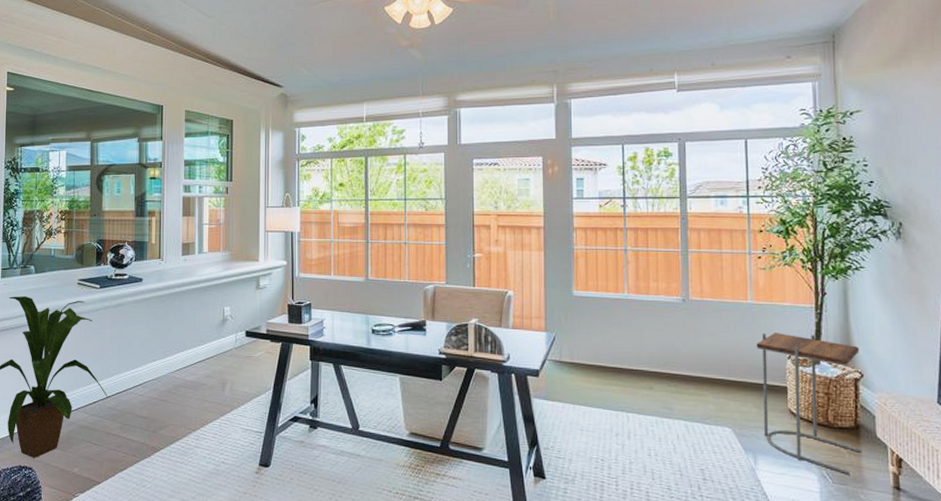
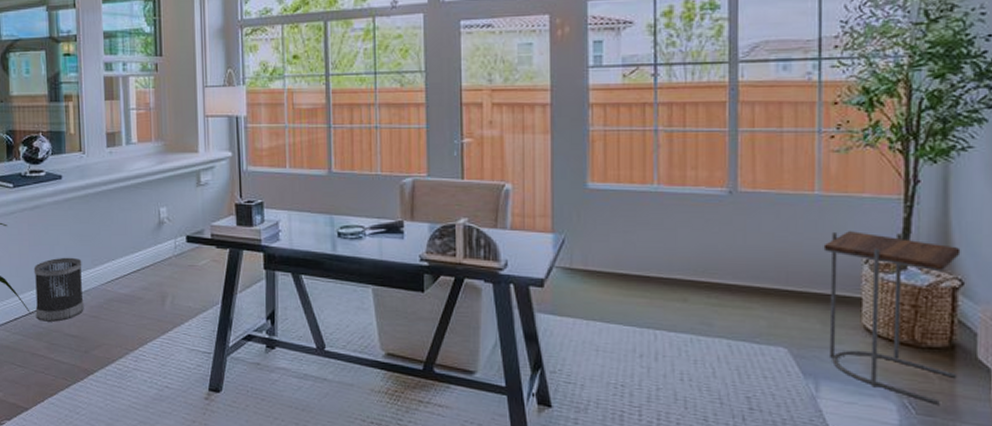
wastebasket: none [112,348,156,405] -> present [33,257,84,322]

